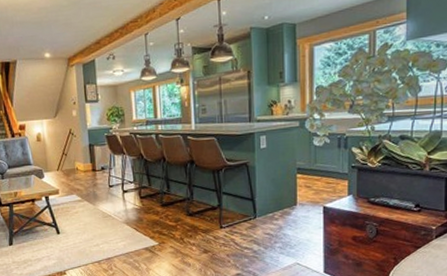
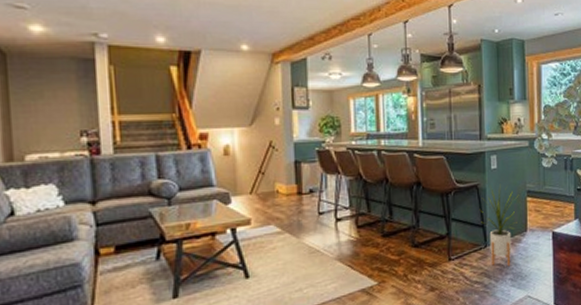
house plant: none [249,163,289,236] -> present [479,185,519,267]

